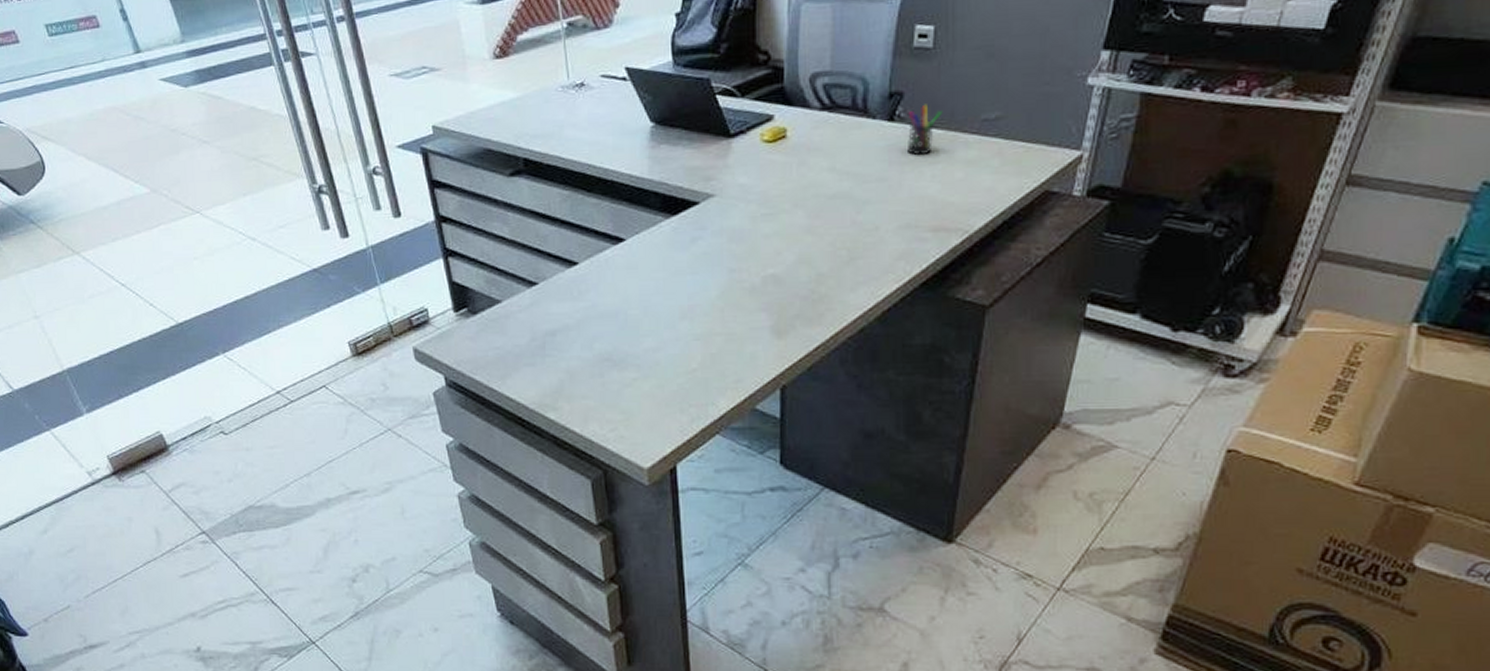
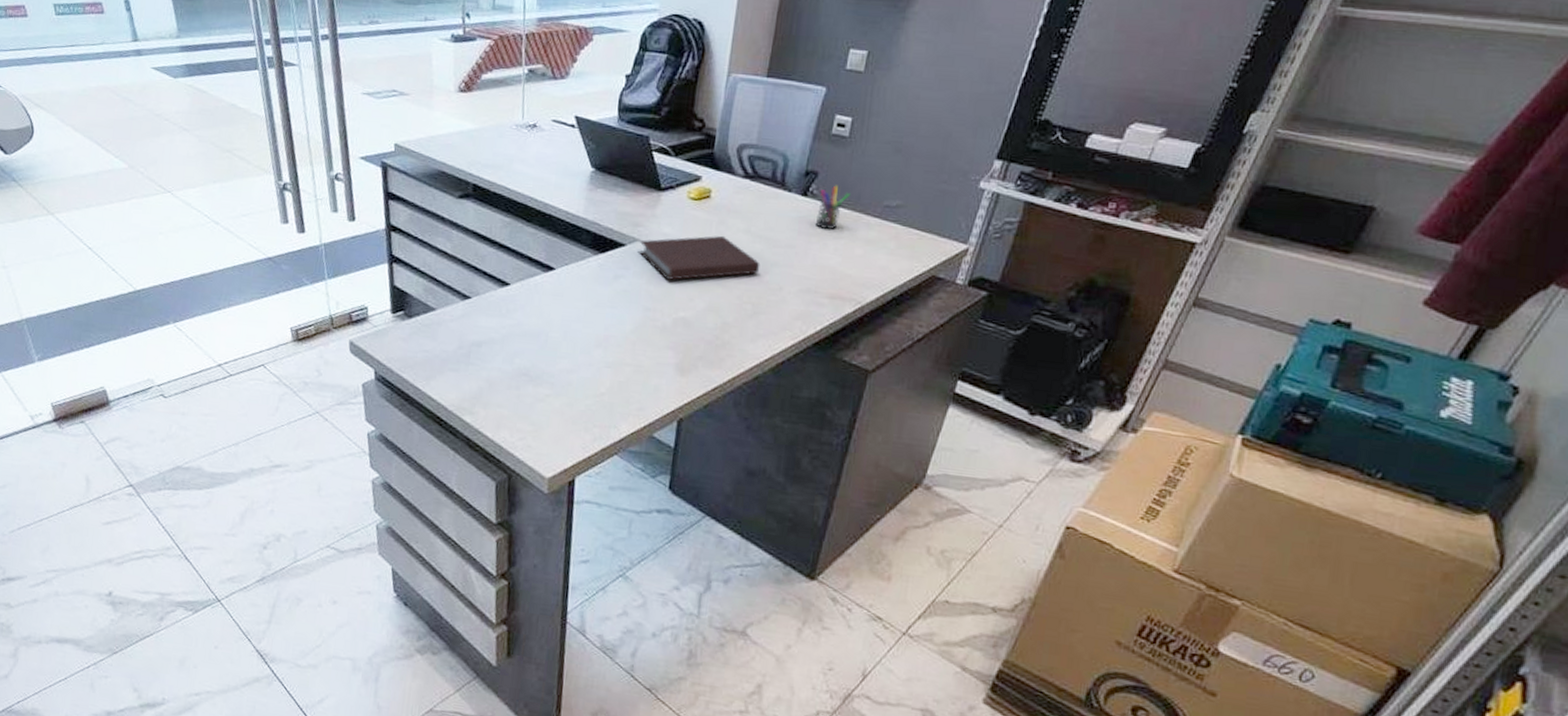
notebook: none [713,177,851,235] -> present [638,235,760,280]

